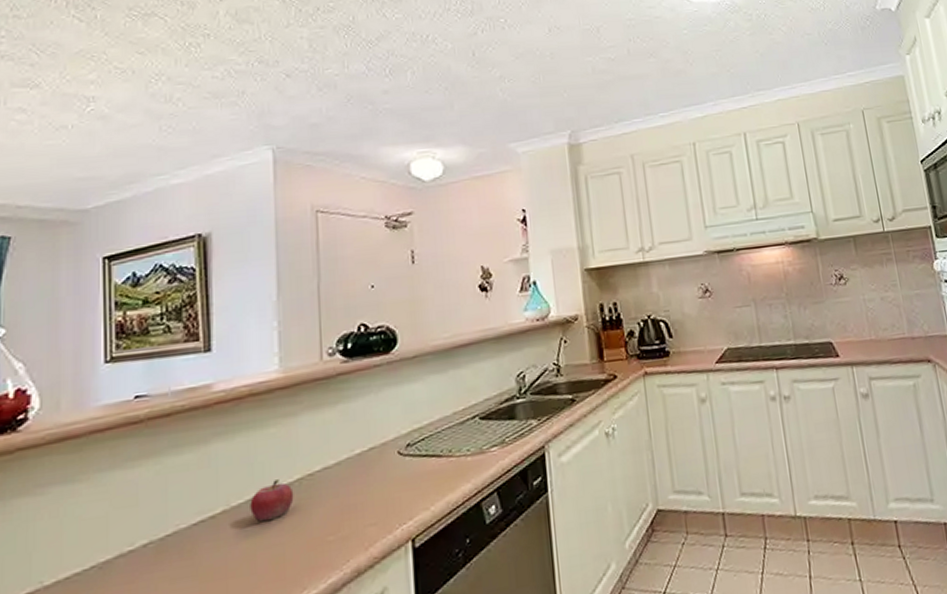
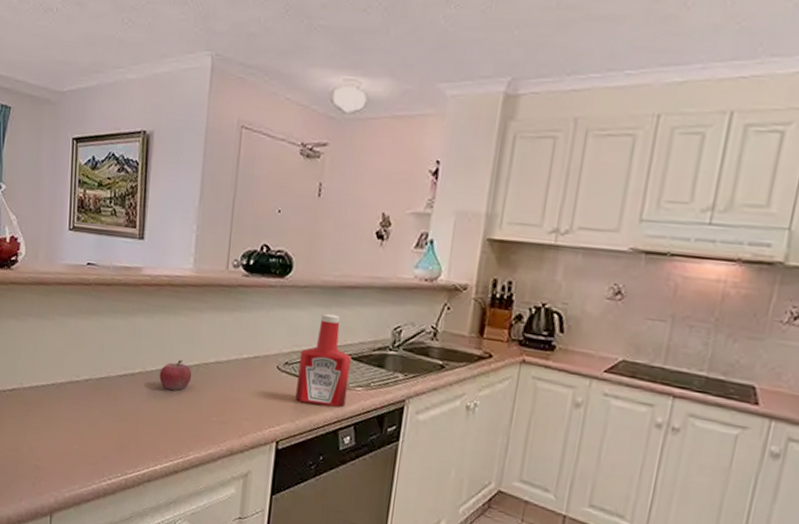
ketchup bottle: none [422,377,483,485] -> present [295,313,351,408]

